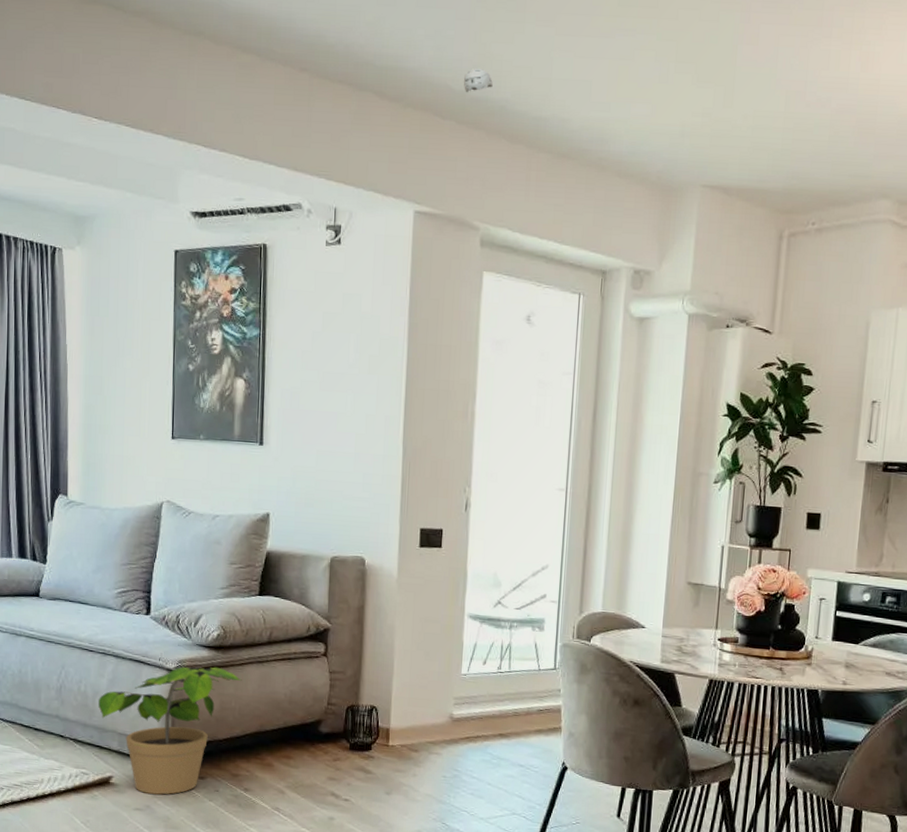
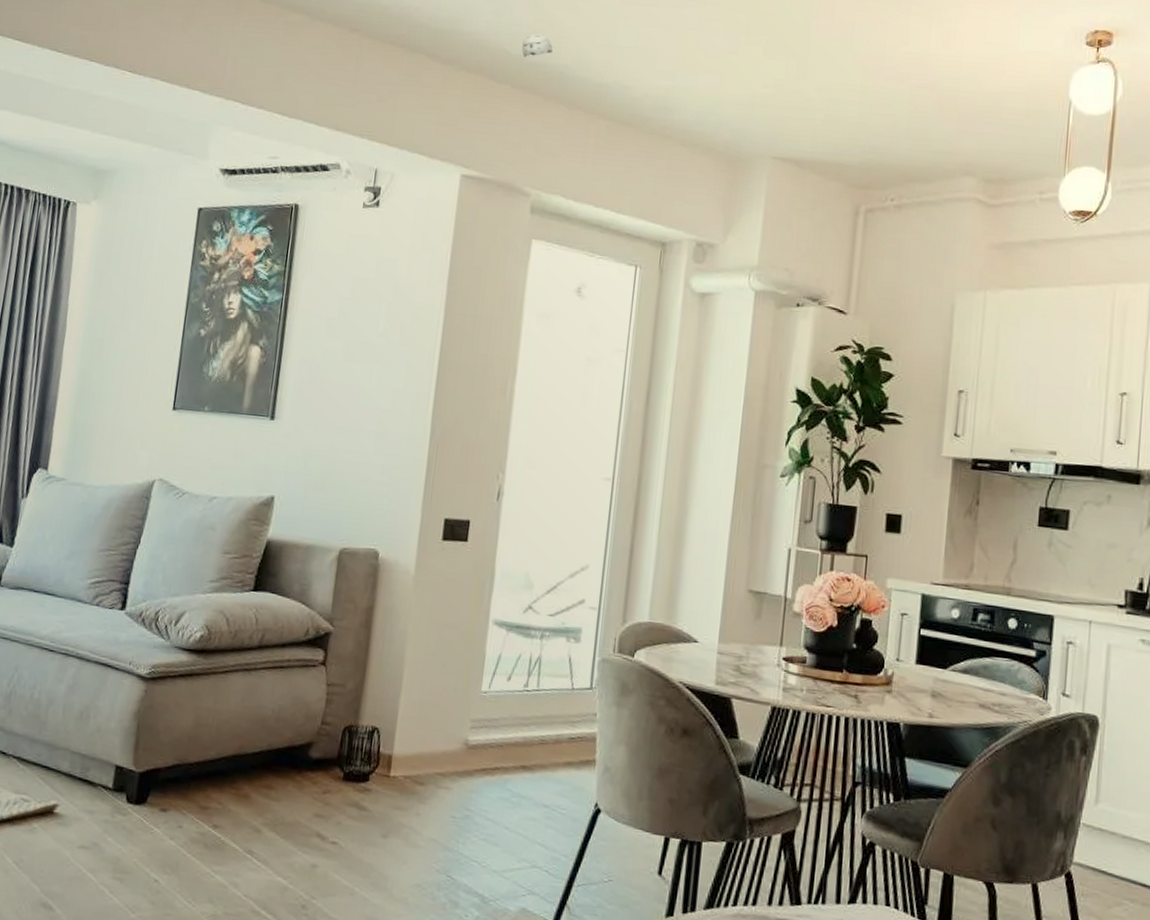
potted plant: present [98,667,242,795] -> none [51,673,224,830]

